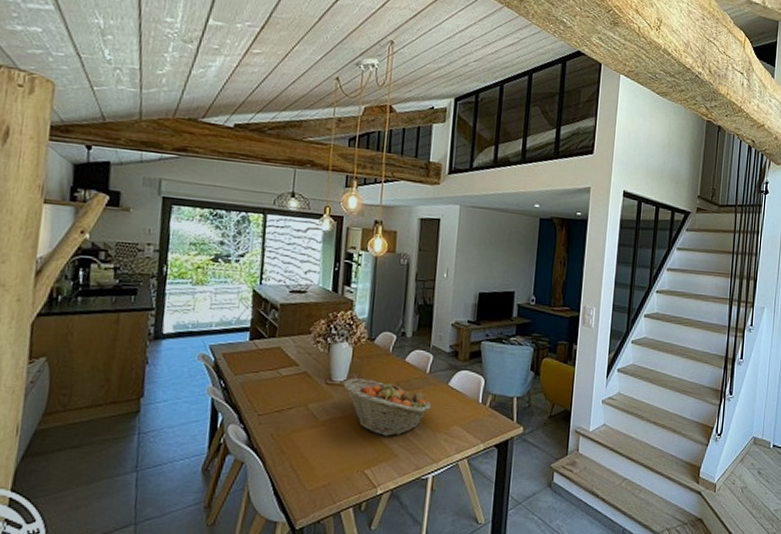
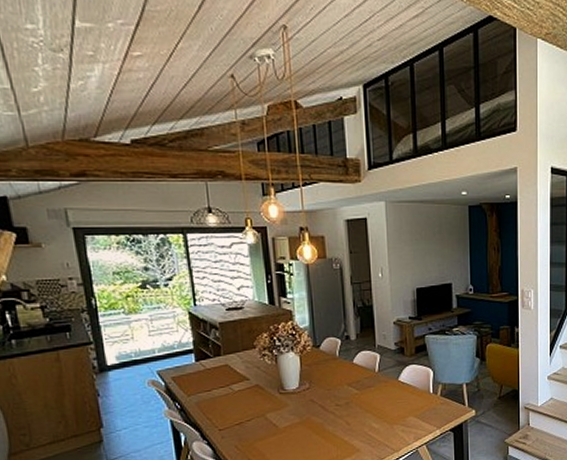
fruit basket: present [343,378,431,436] -> none [296,384,384,434]

